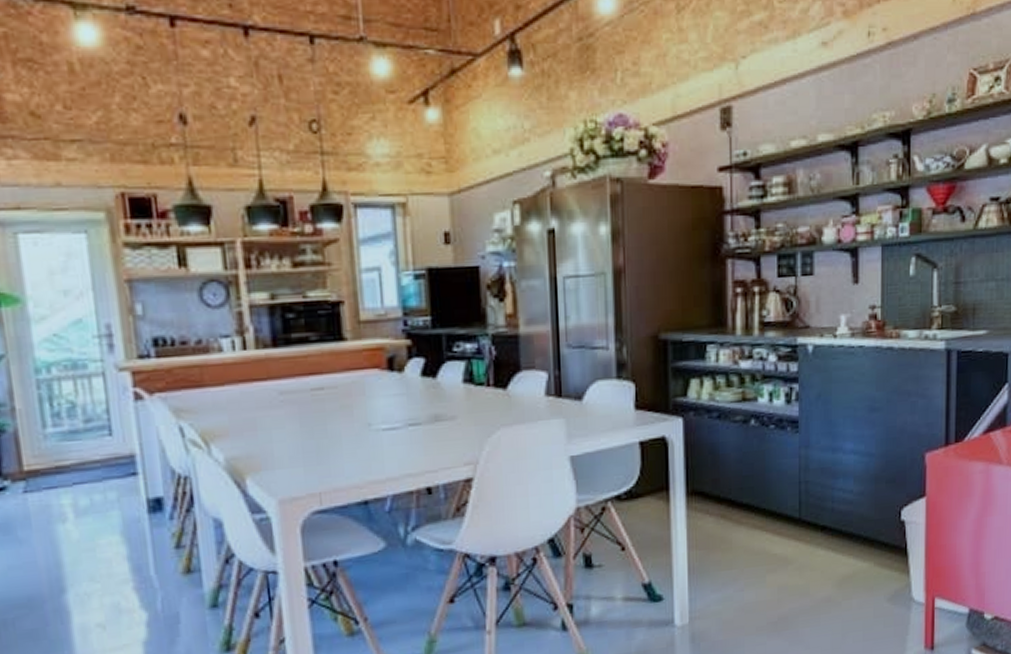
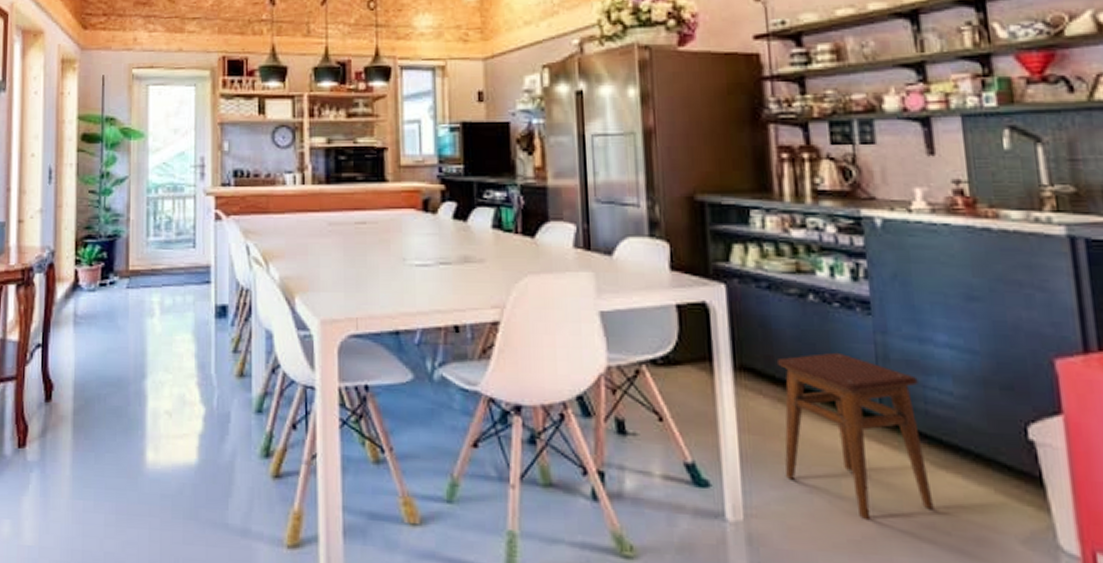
stool: none [721,468,831,605] -> present [776,352,934,521]

